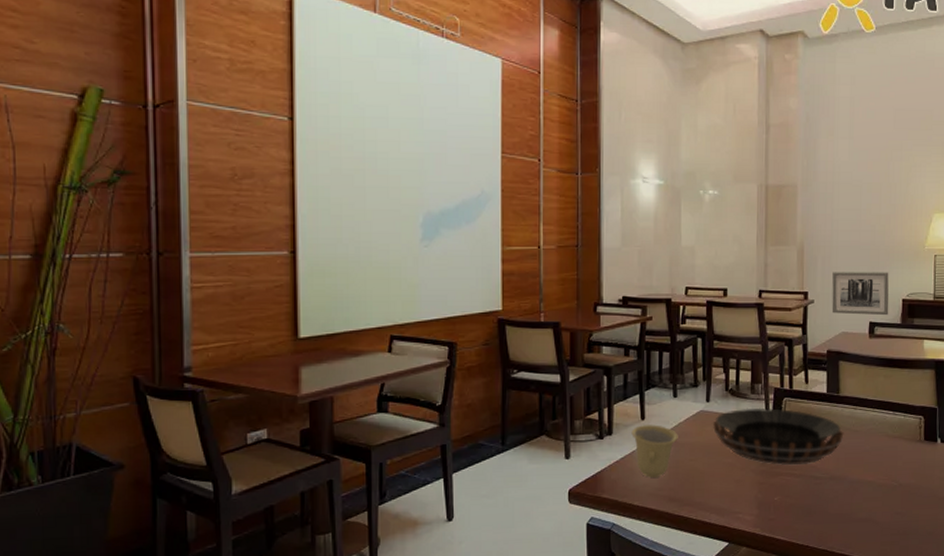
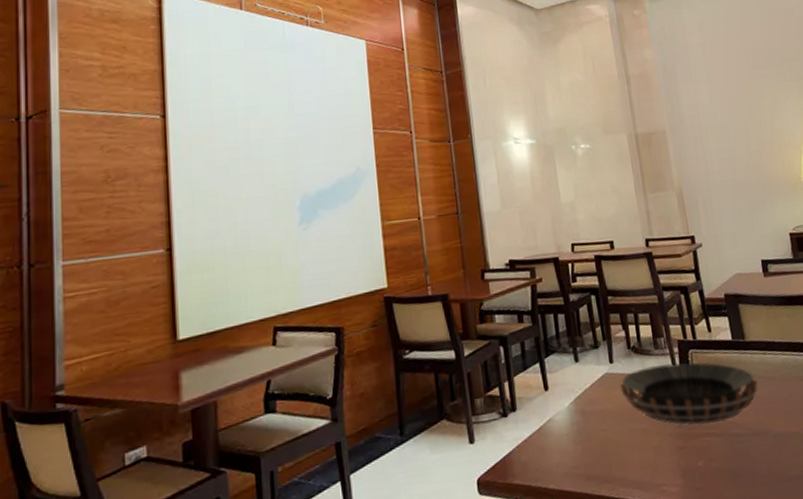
cup: present [631,425,678,478] -> none [536,394,586,455]
wall art: present [831,272,889,316] -> none [715,207,779,255]

